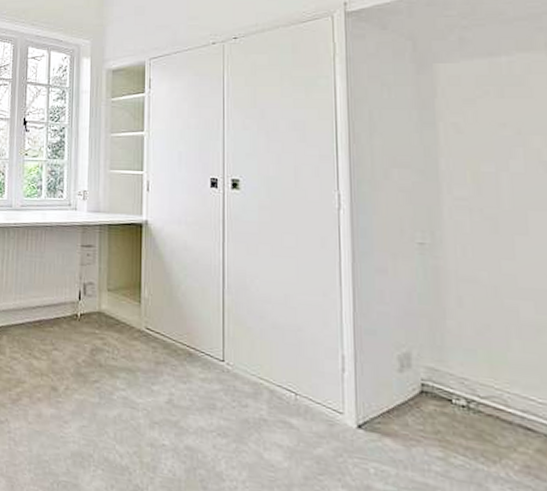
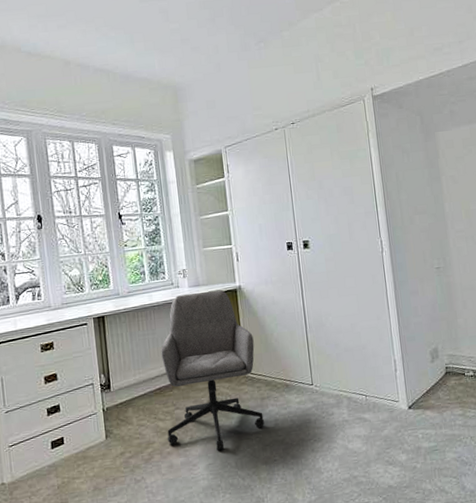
office chair: none [39,219,157,414] -> present [161,289,265,451]

